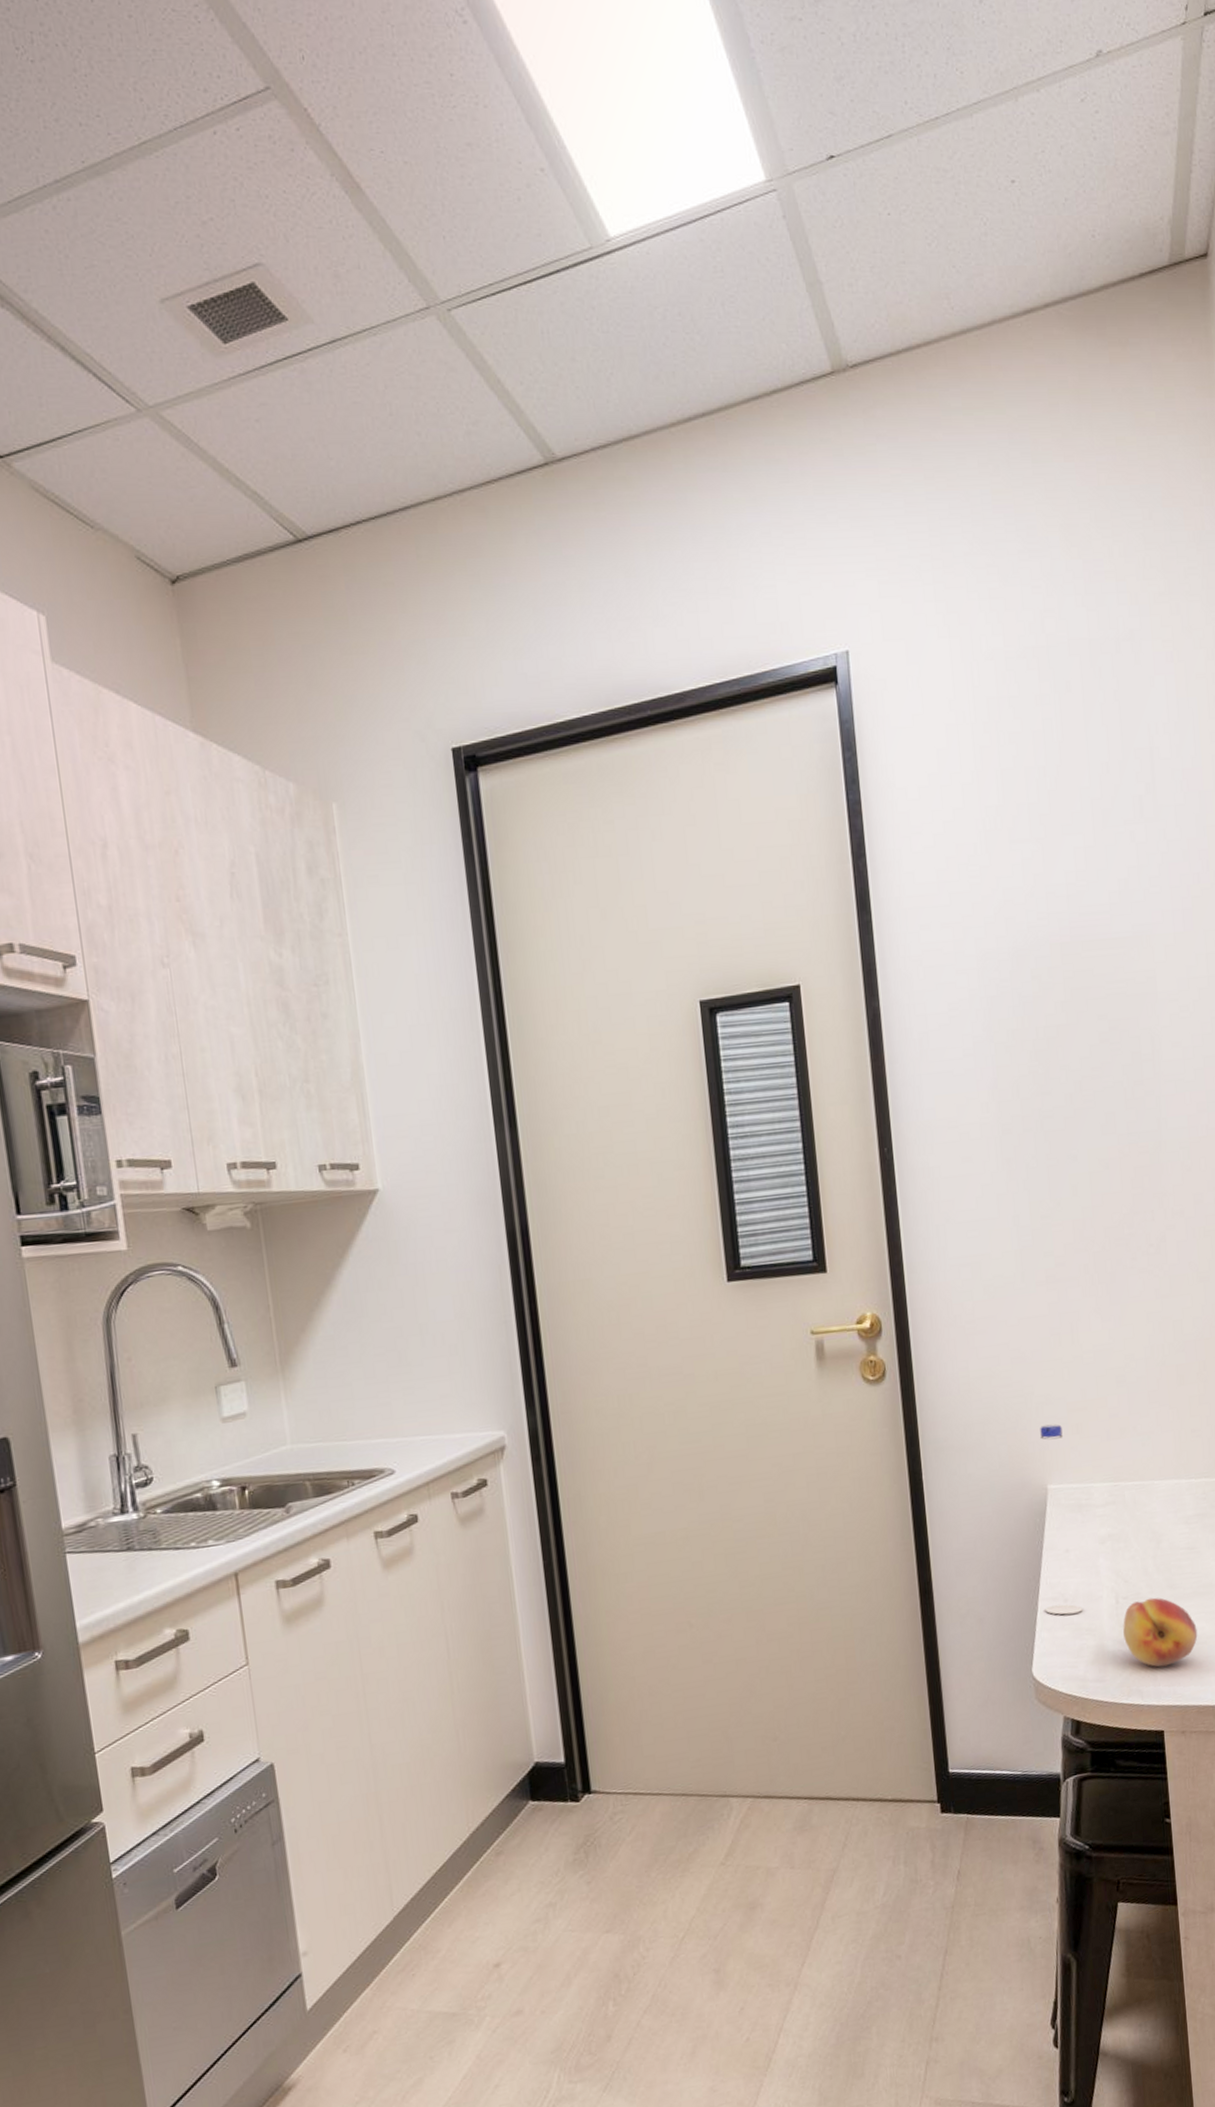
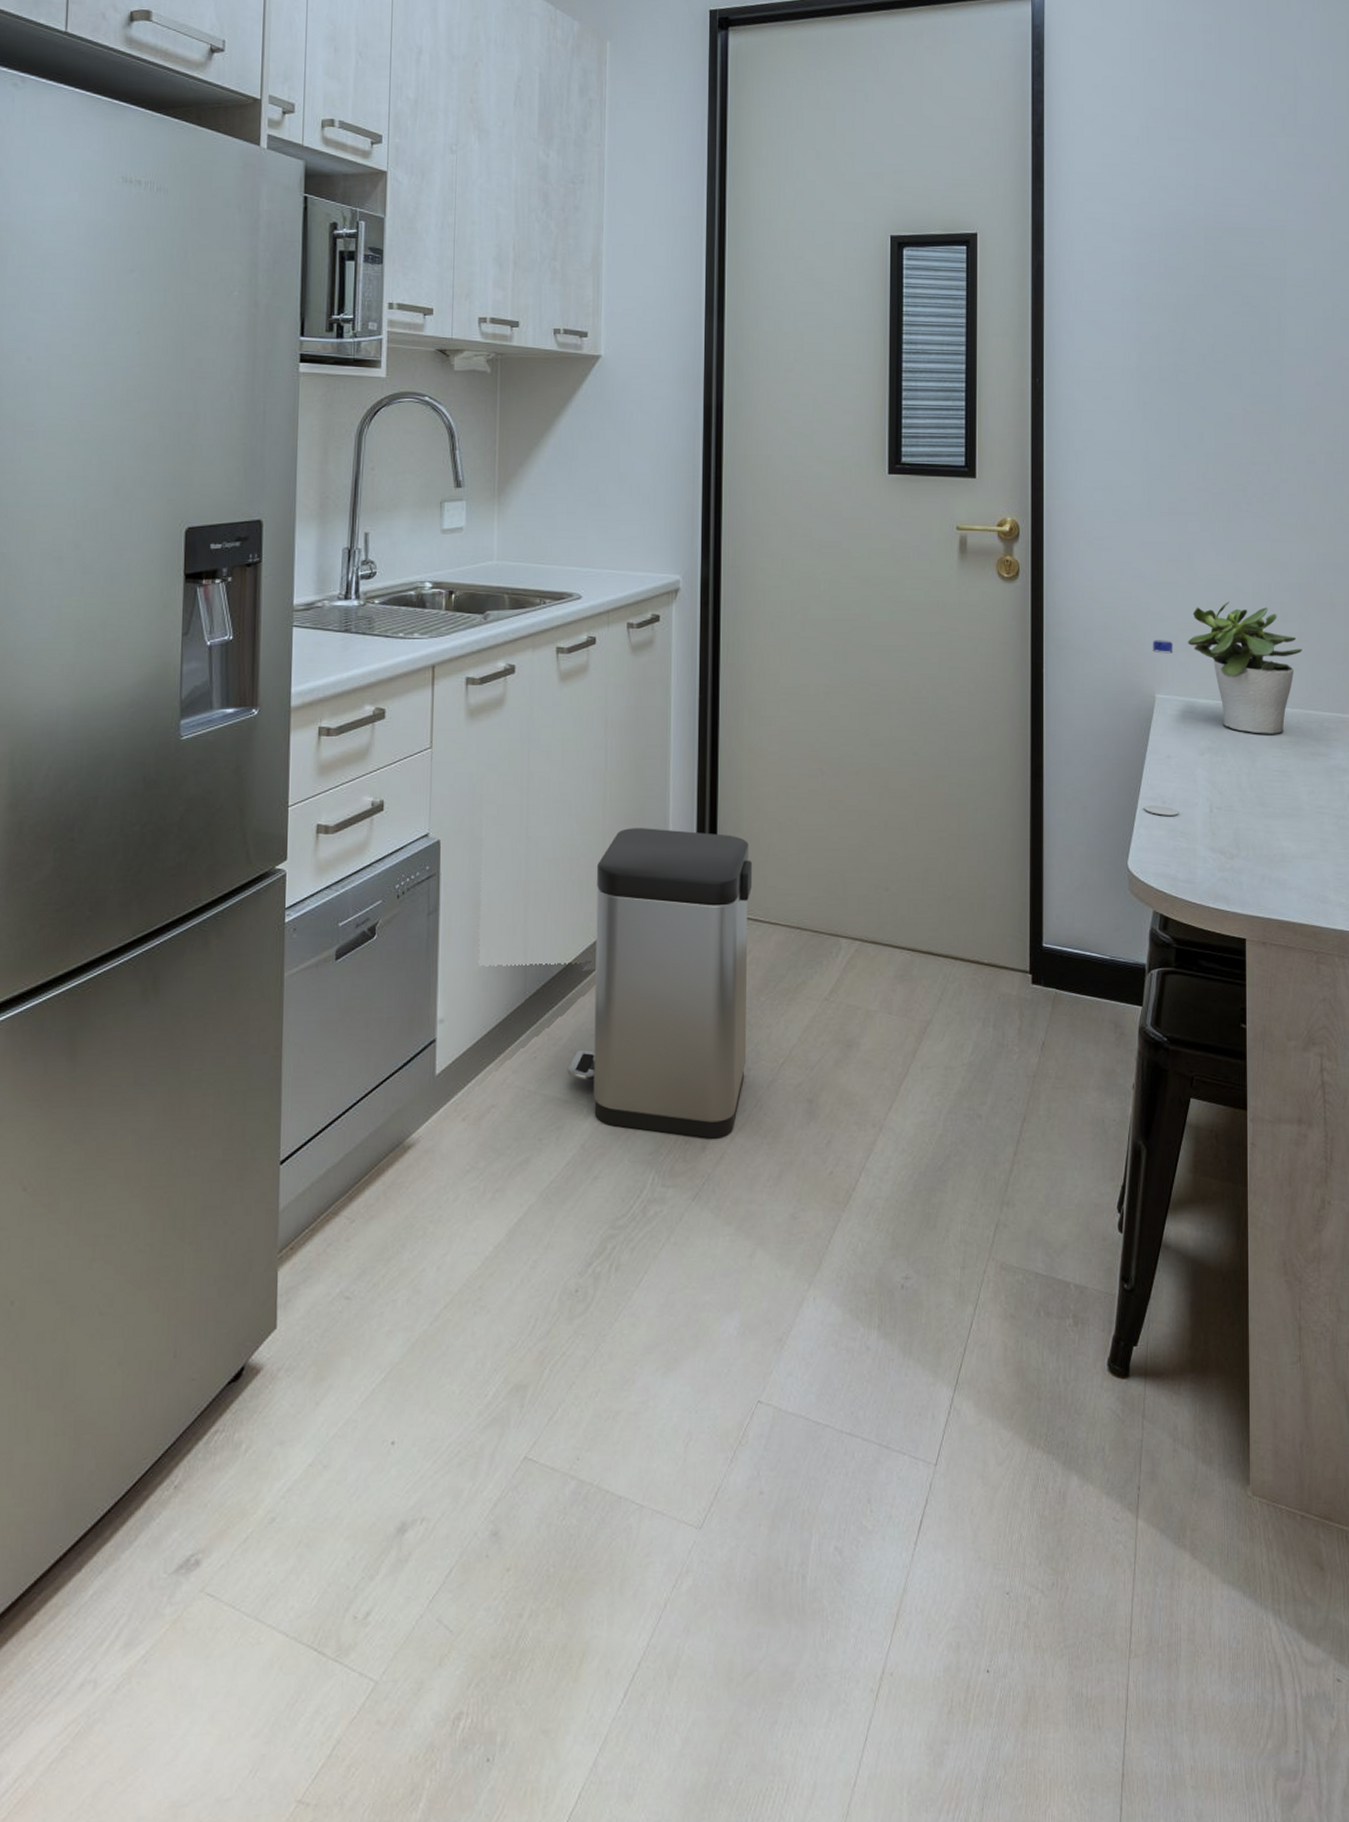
pedal bin: none [450,1707,644,2031] -> present [567,828,752,1139]
potted plant: none [1078,1371,1203,1512] -> present [1188,601,1303,734]
fruit: present [1123,1597,1198,1667] -> none [1215,812,1284,878]

